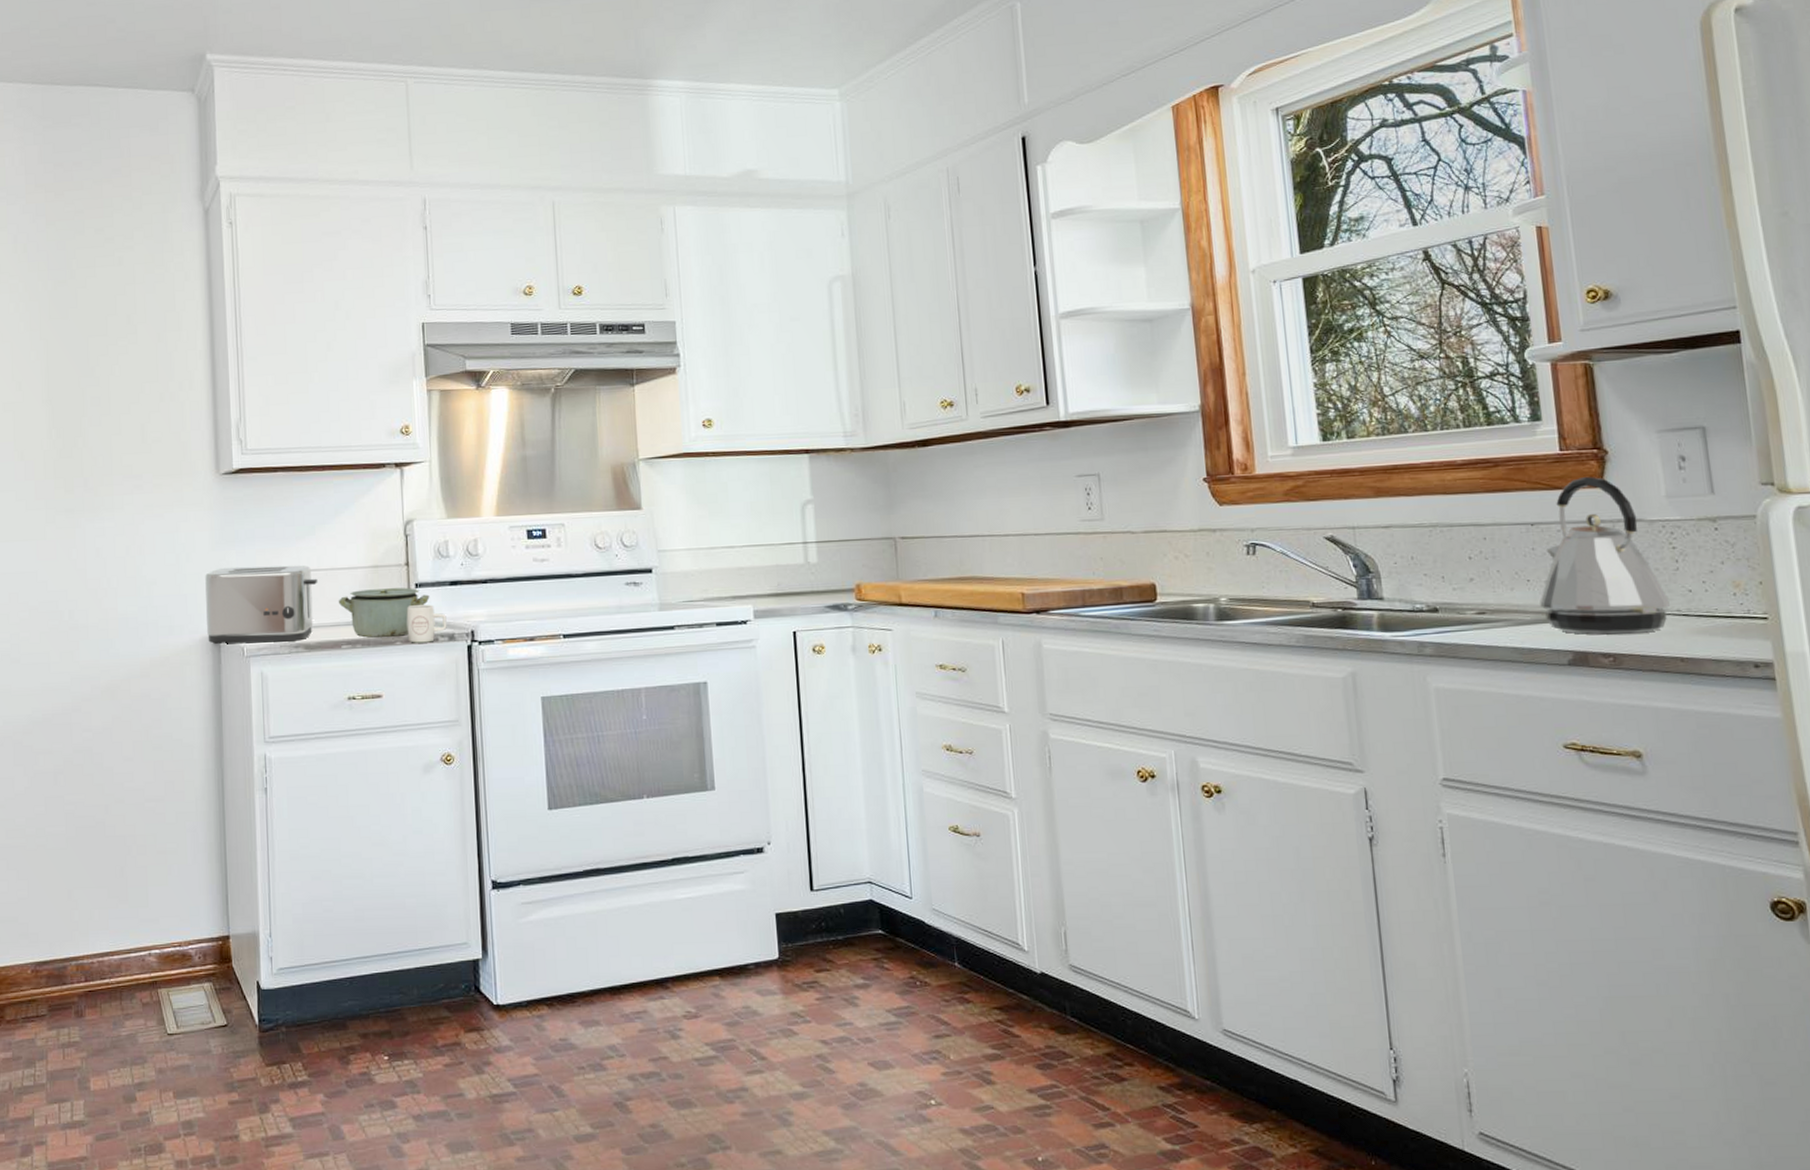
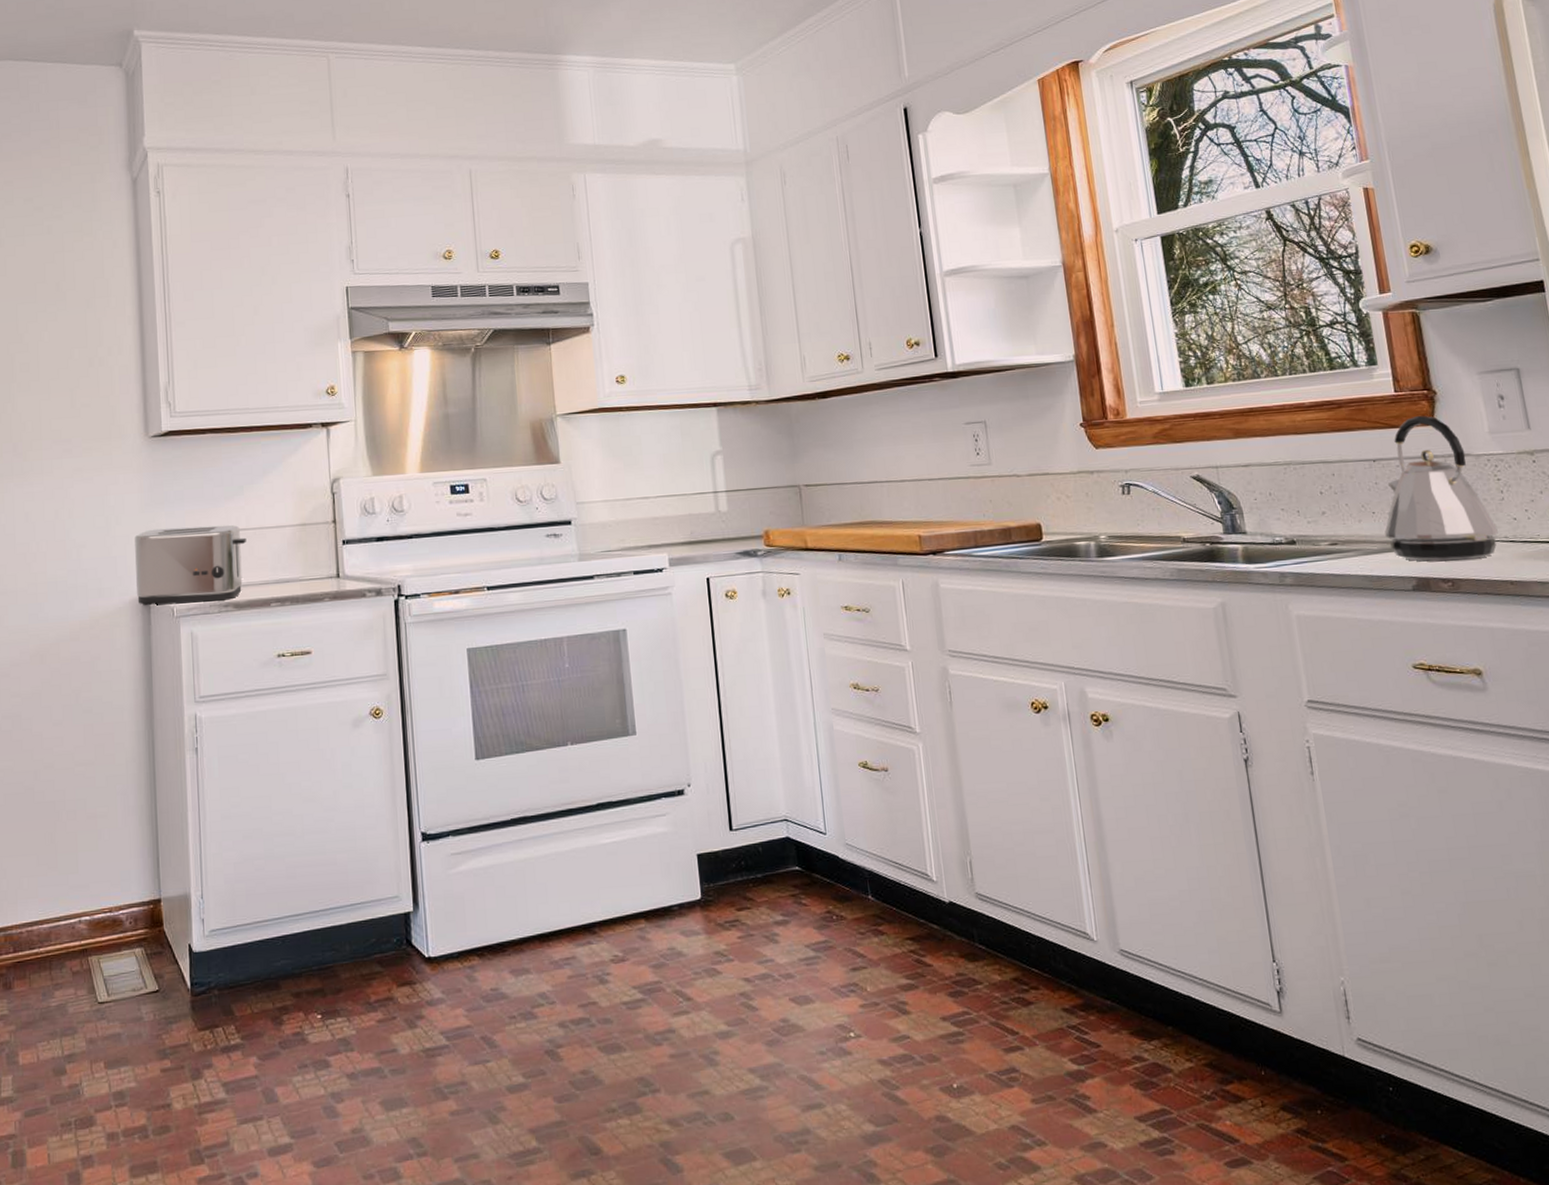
cooking pot: present [338,587,430,639] -> none [266,544,357,596]
mug: present [406,604,447,643] -> none [334,560,374,599]

